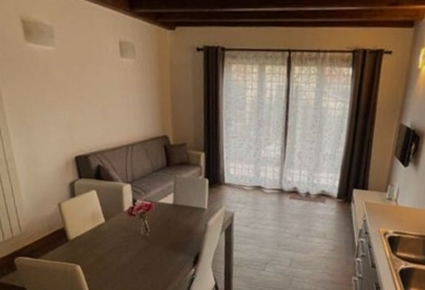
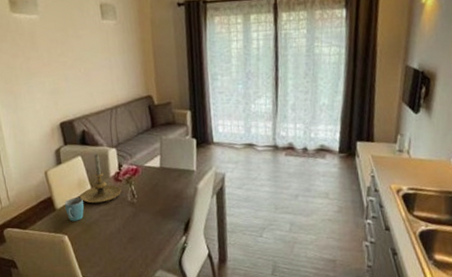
mug: none [78,229,97,252] -> present [65,197,84,221]
candle holder: none [93,188,135,236] -> present [80,153,122,204]

